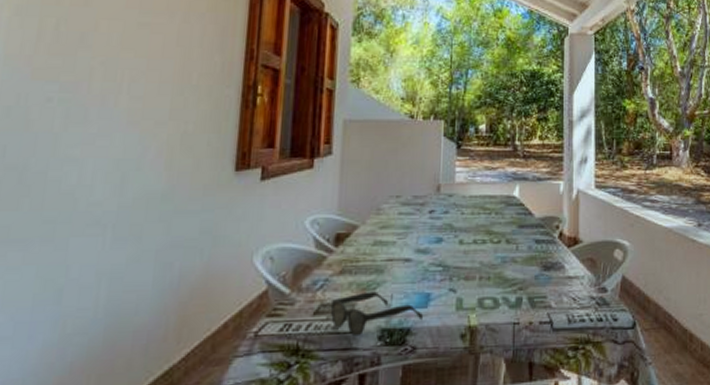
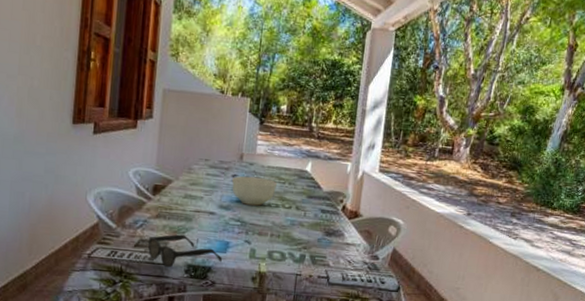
bowl: none [429,210,482,245] -> present [232,176,277,206]

